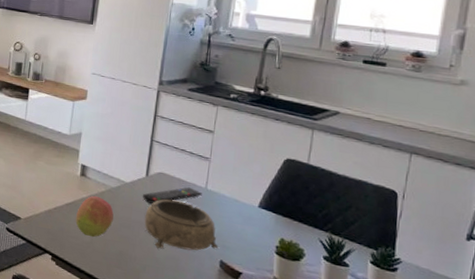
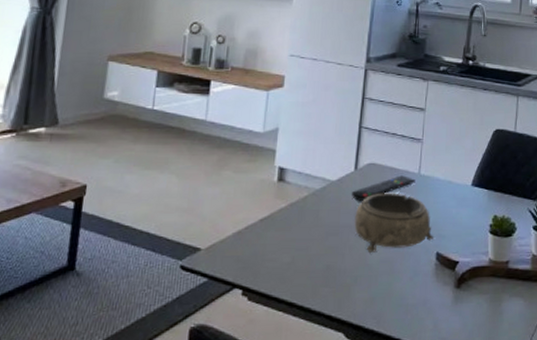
fruit: present [75,195,114,238] -> none [272,203,319,256]

